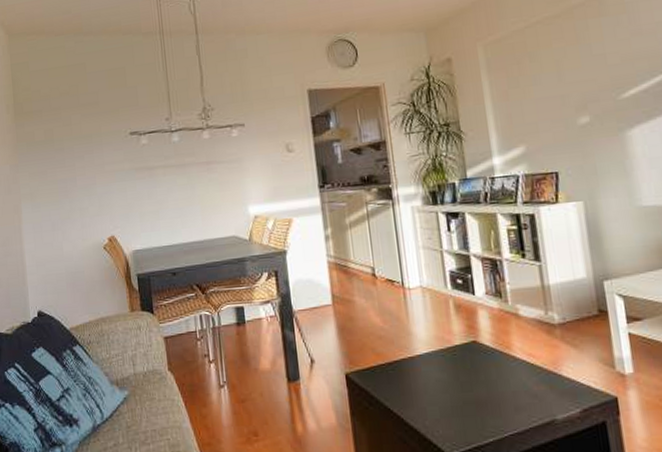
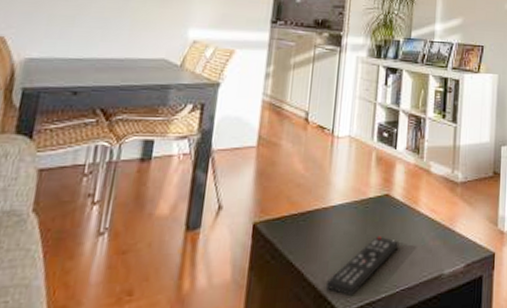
remote control: none [428,382,499,441] -> present [327,235,400,297]

